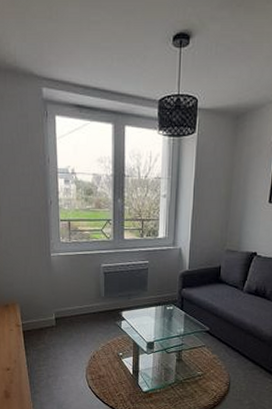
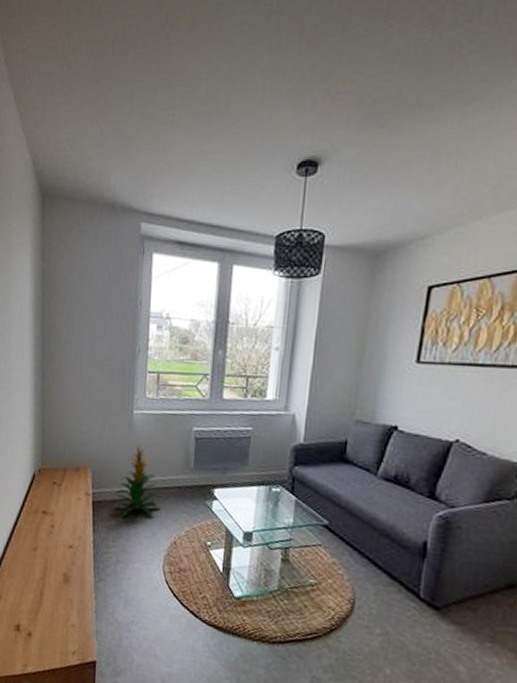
indoor plant: none [40,281,80,340] -> present [114,444,161,517]

